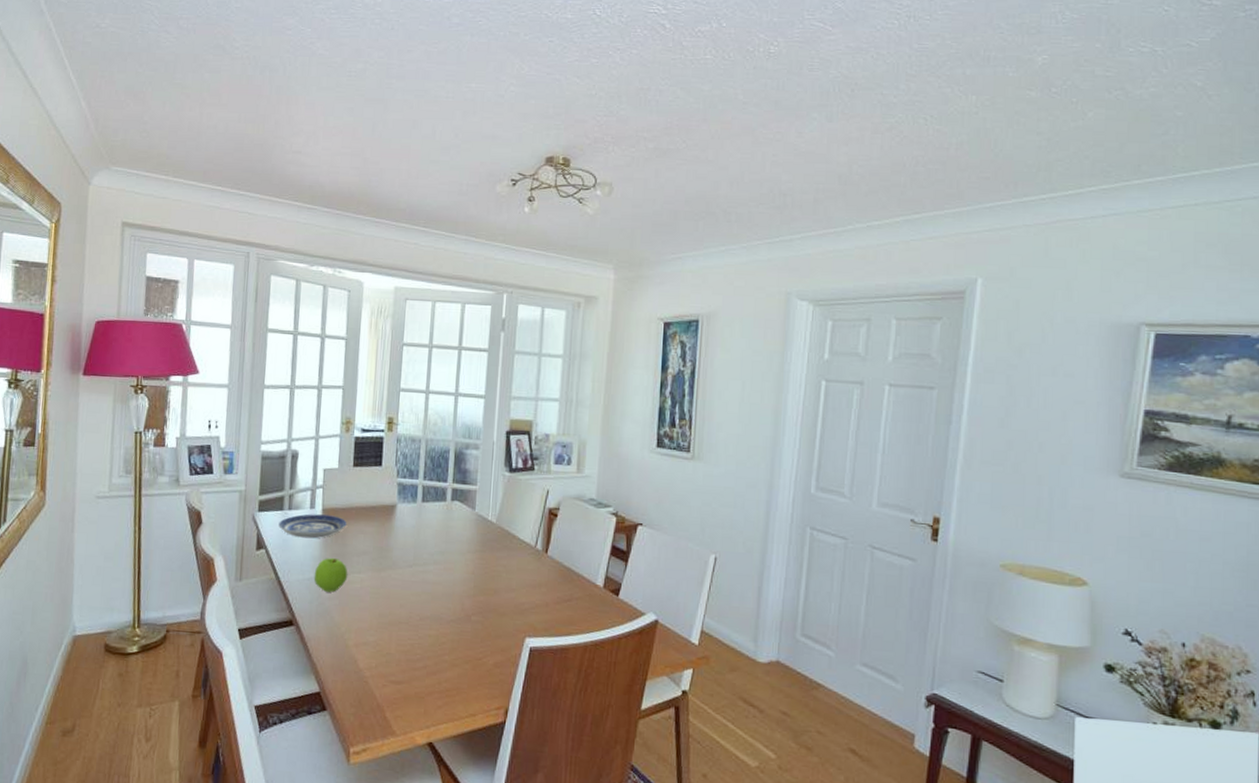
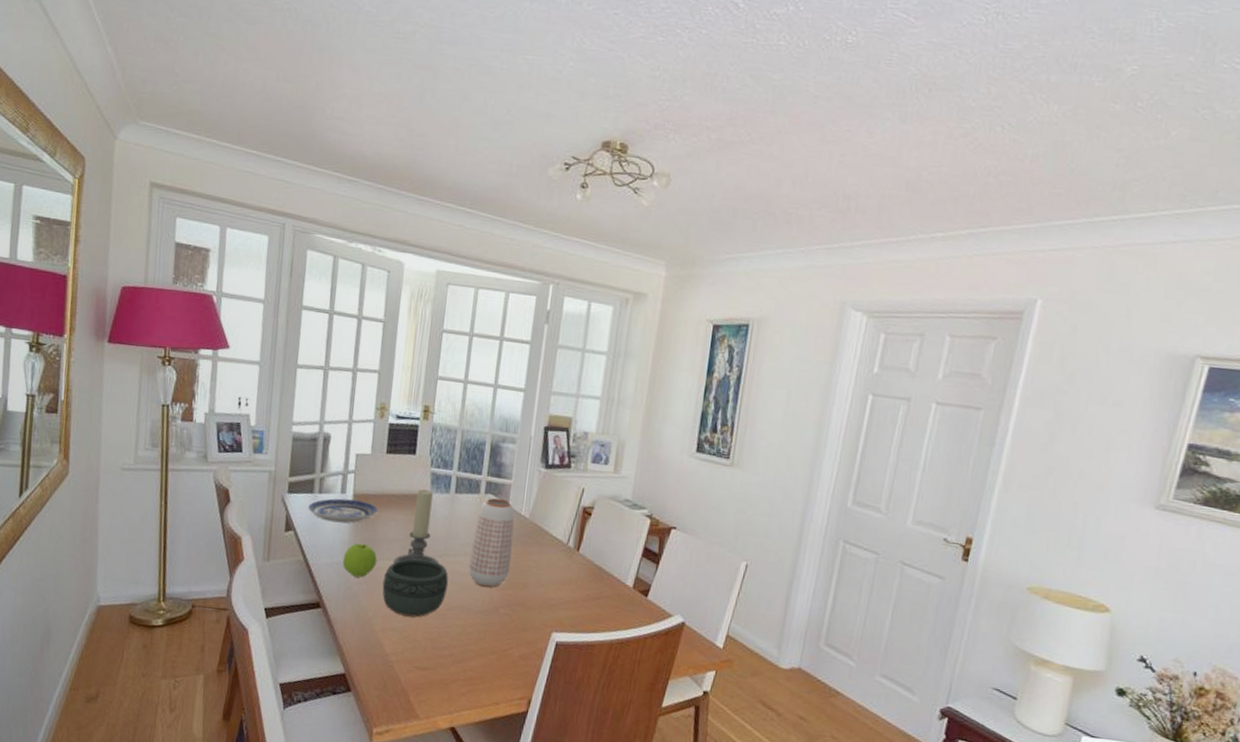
bowl: none [354,570,419,630] -> present [382,558,448,618]
candle holder: none [363,500,410,577] -> present [393,489,439,565]
vase: none [439,505,482,595] -> present [469,498,515,588]

